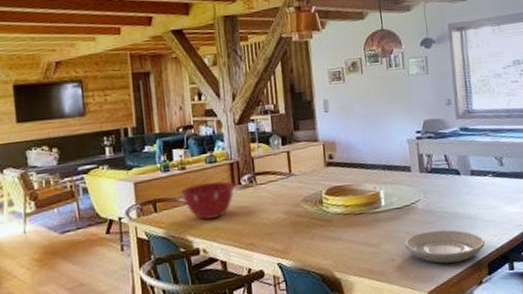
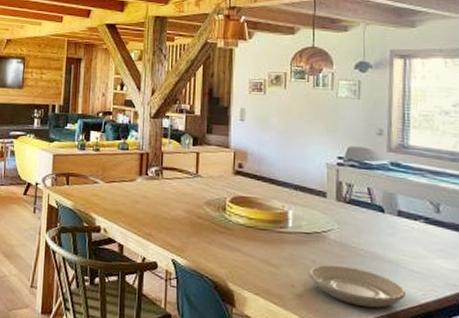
mixing bowl: present [181,181,235,220] -> none [92,167,142,203]

